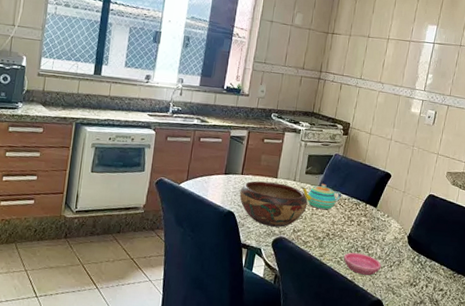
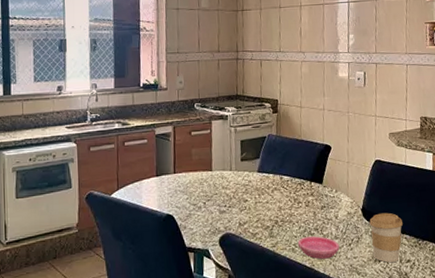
decorative bowl: present [239,181,308,227] -> none [175,175,249,224]
teapot: present [301,183,342,210] -> none [239,168,284,196]
coffee cup: none [411,243,443,289] -> present [369,212,403,263]

